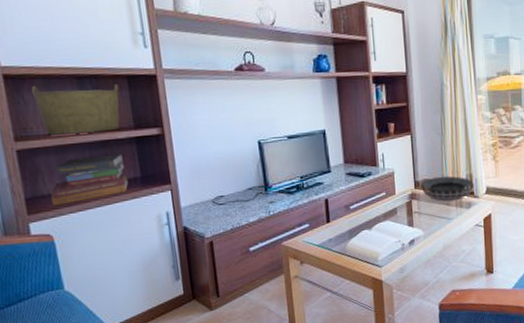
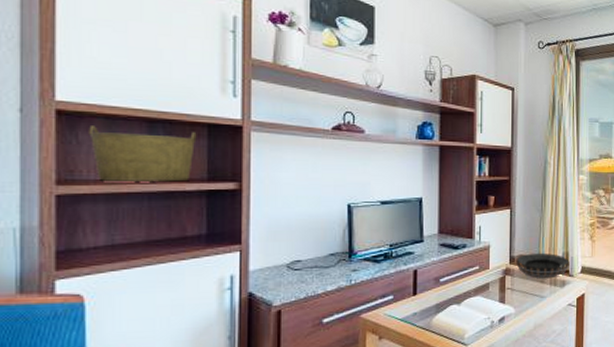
books: present [51,154,129,206] -> none [90,207,191,261]

